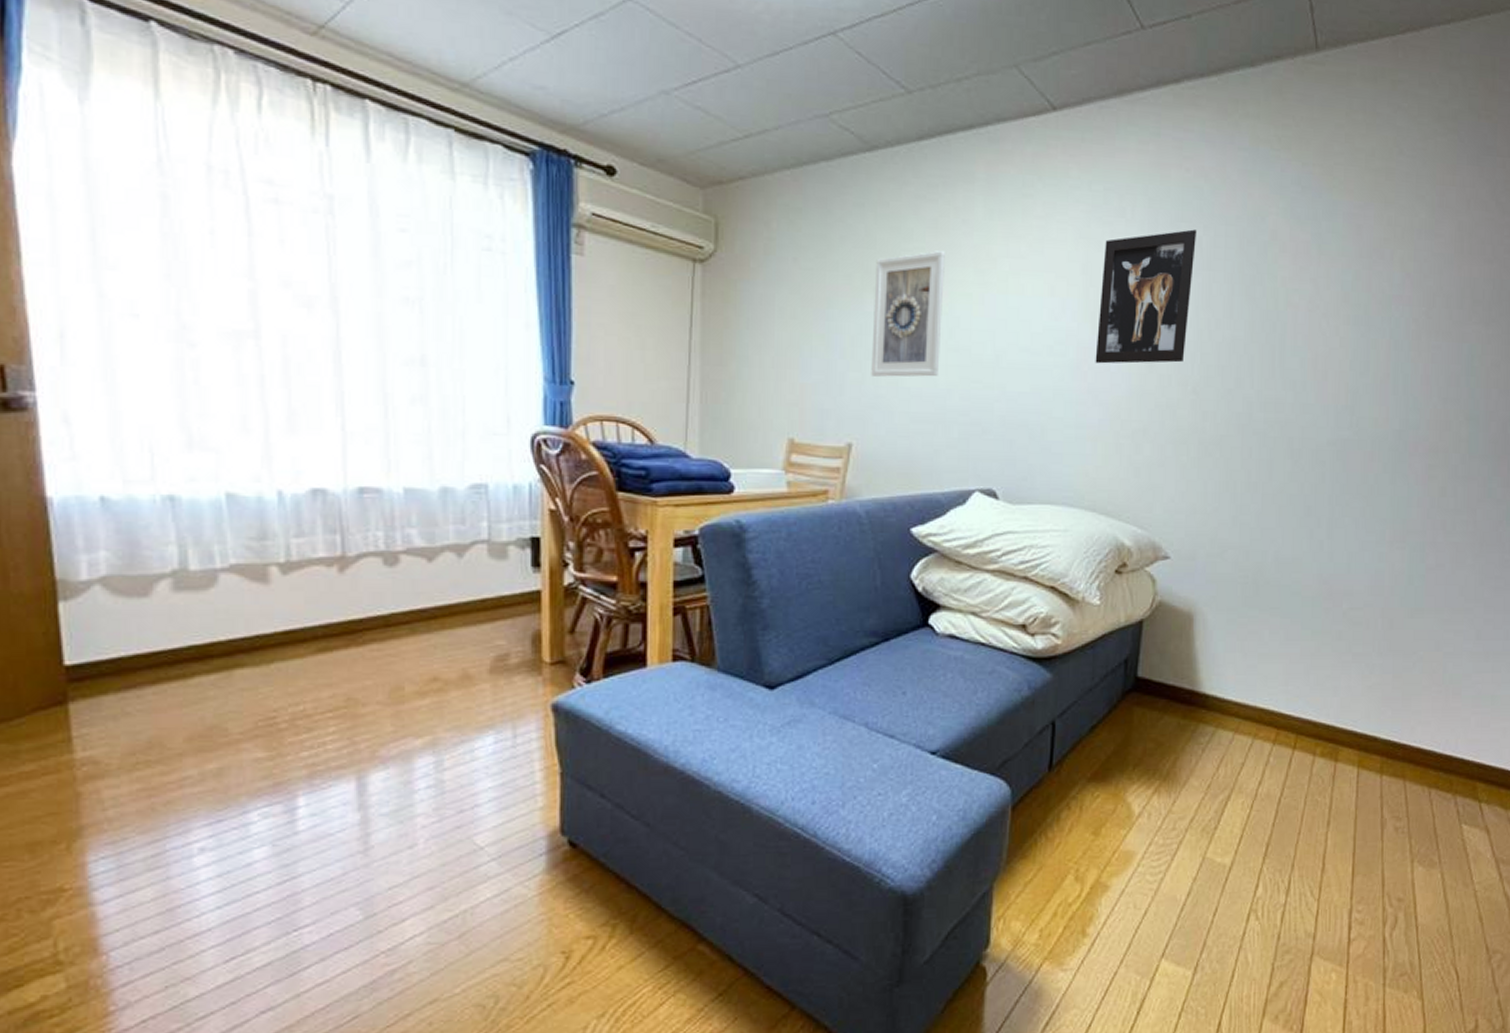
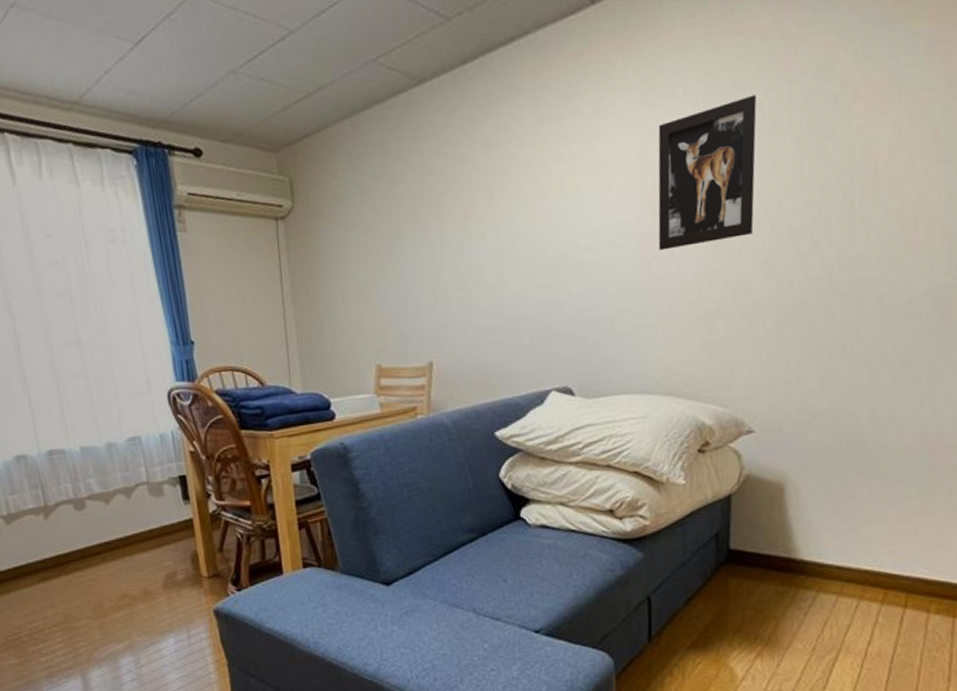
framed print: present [871,251,945,377] -> none [435,167,505,298]

